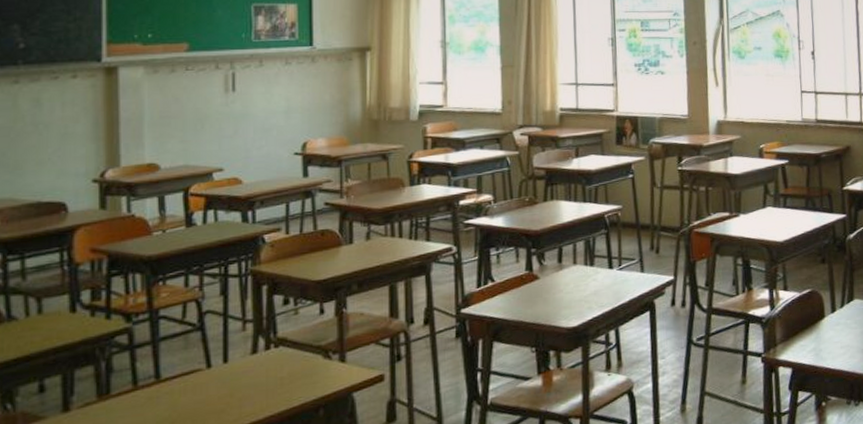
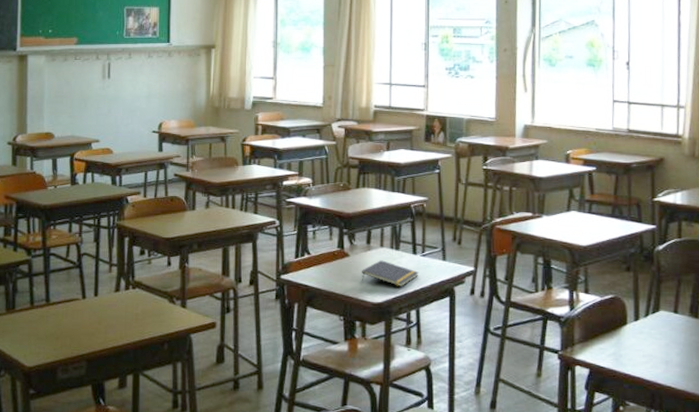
notepad: none [553,279,617,307] -> present [361,260,419,286]

